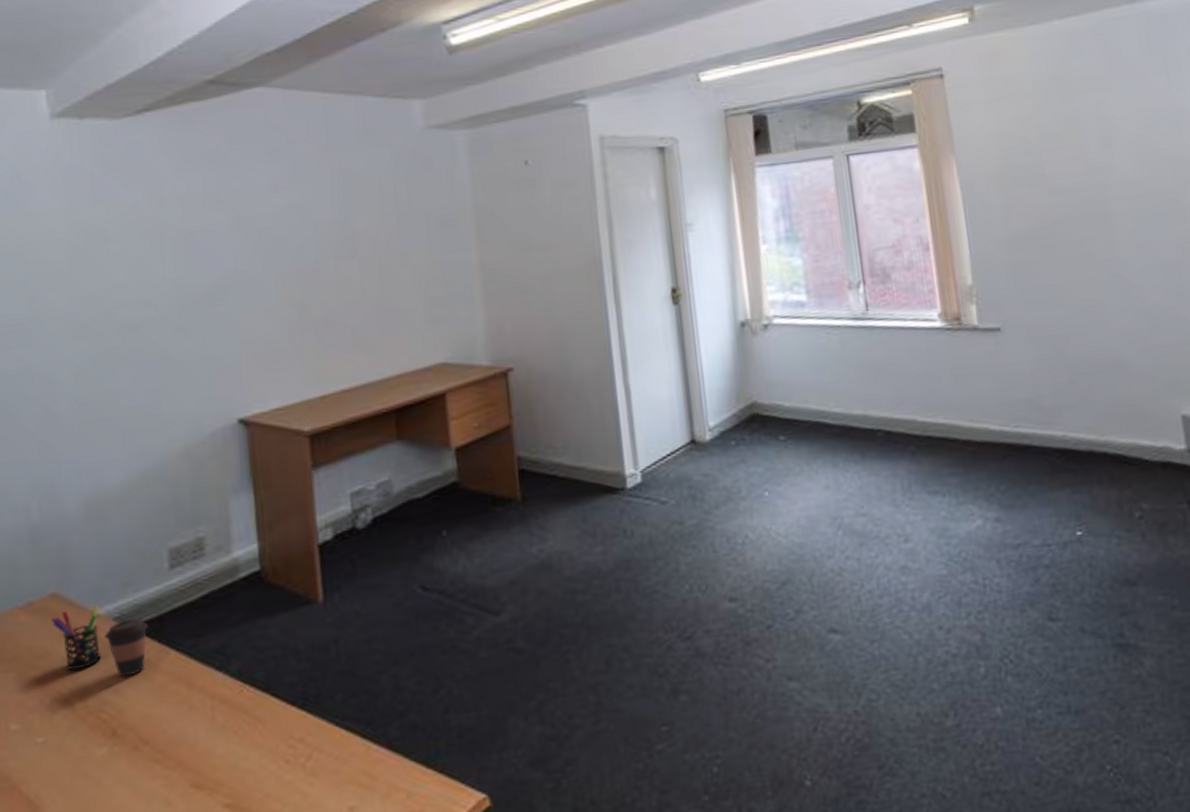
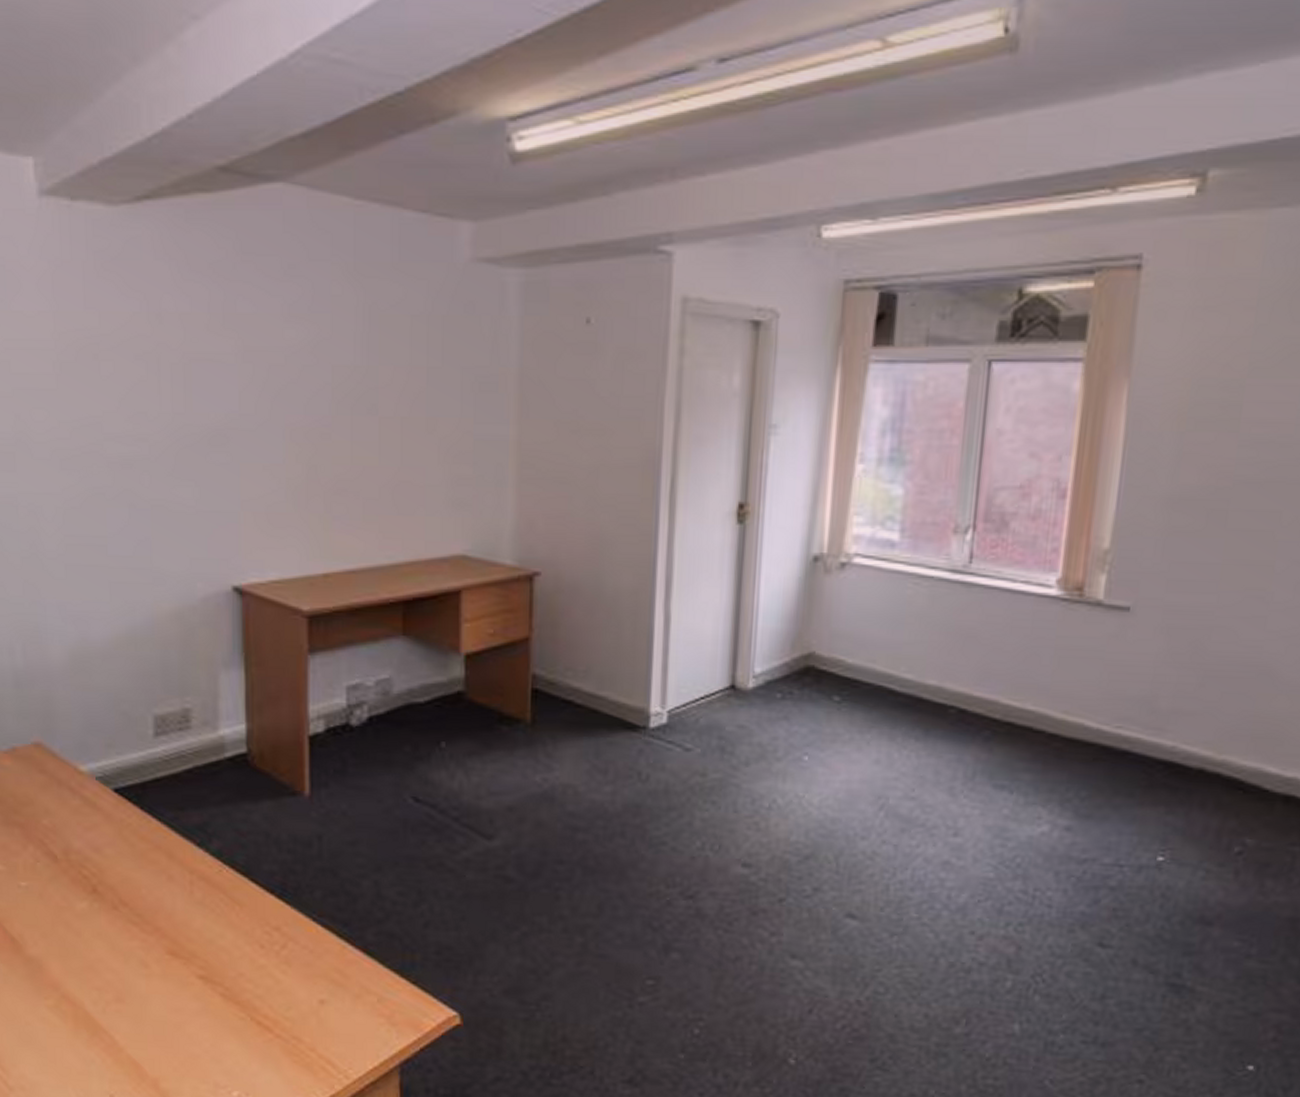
pen holder: present [51,605,101,670] -> none [35,761,83,822]
coffee cup: present [104,618,149,677] -> none [87,781,132,838]

